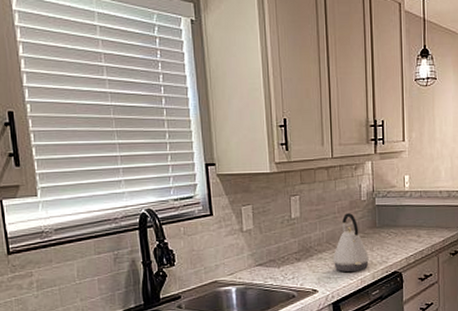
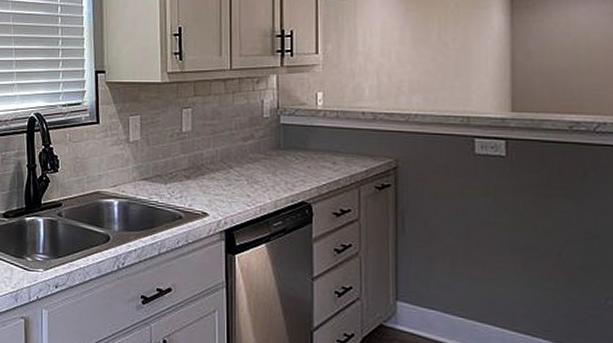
kettle: present [332,213,369,273] -> none [227,131,270,198]

